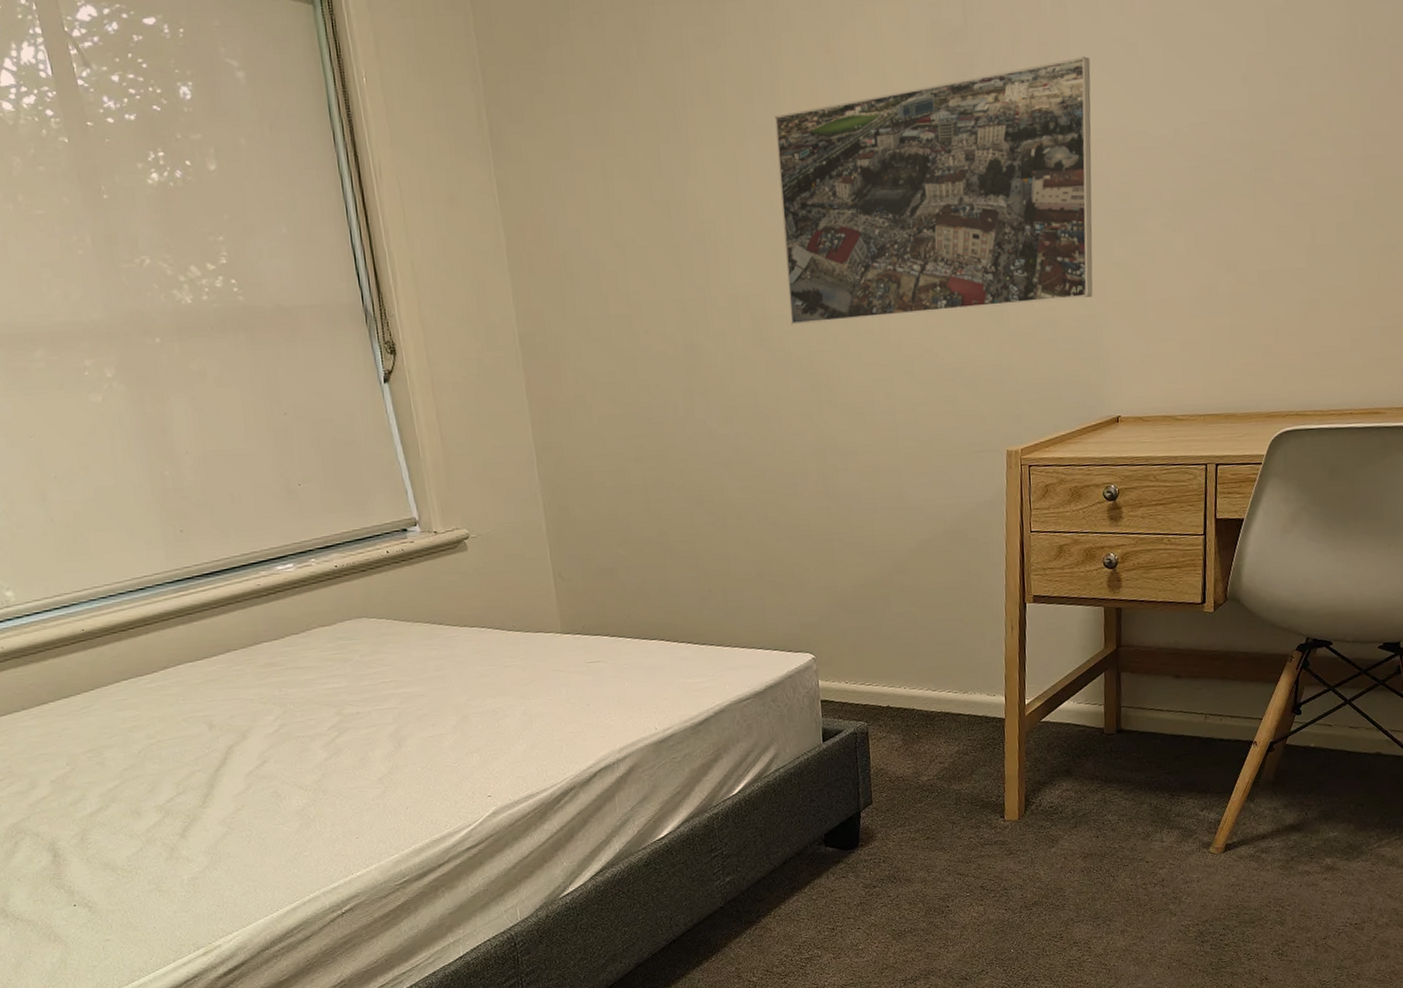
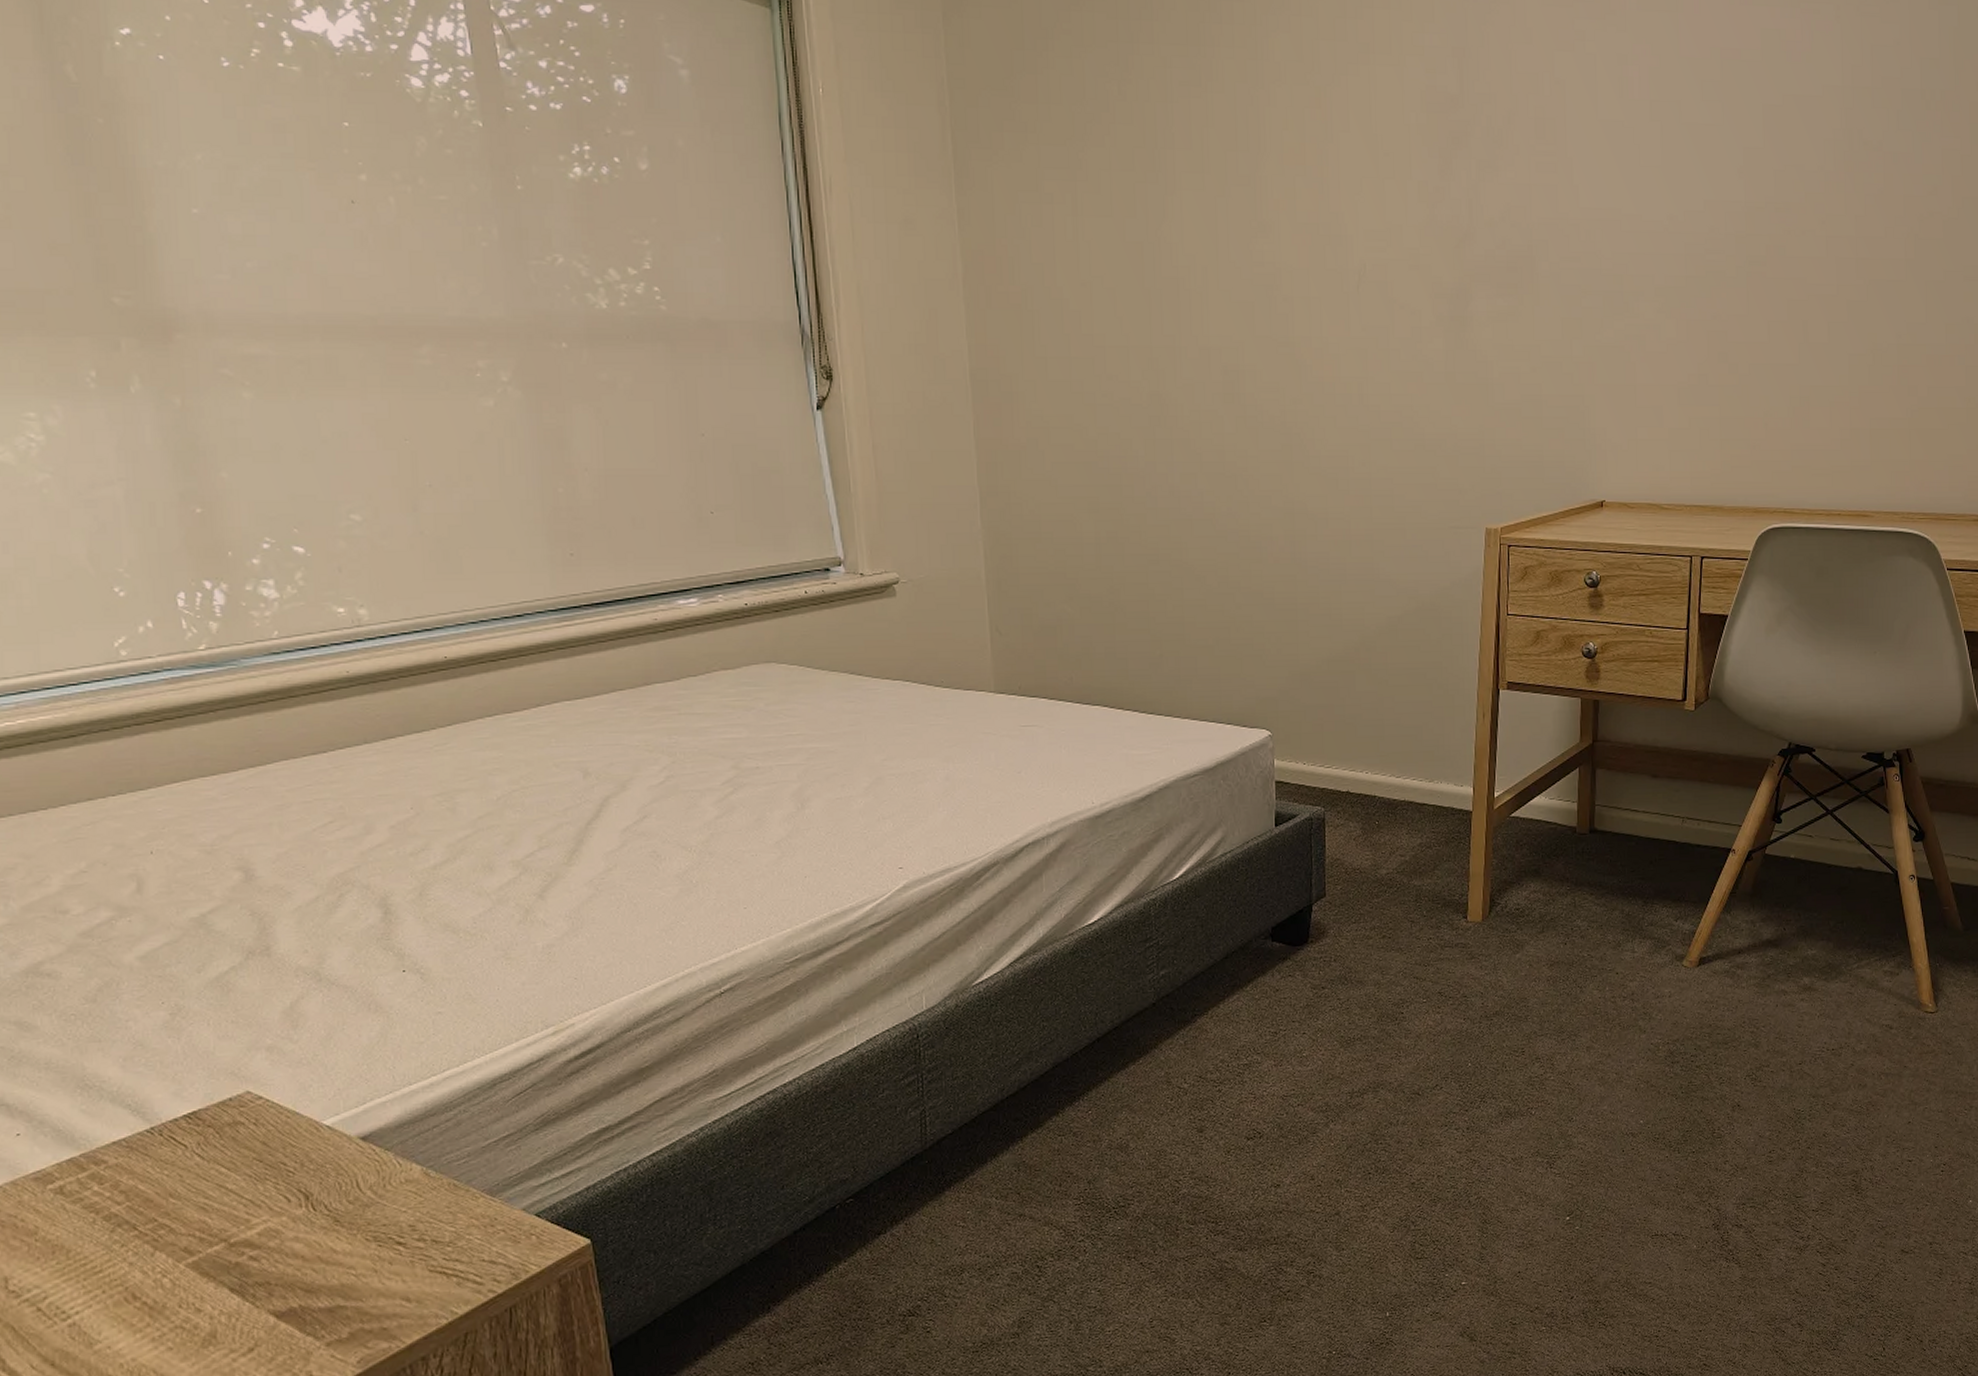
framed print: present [775,56,1093,325] -> none [1259,135,1587,382]

